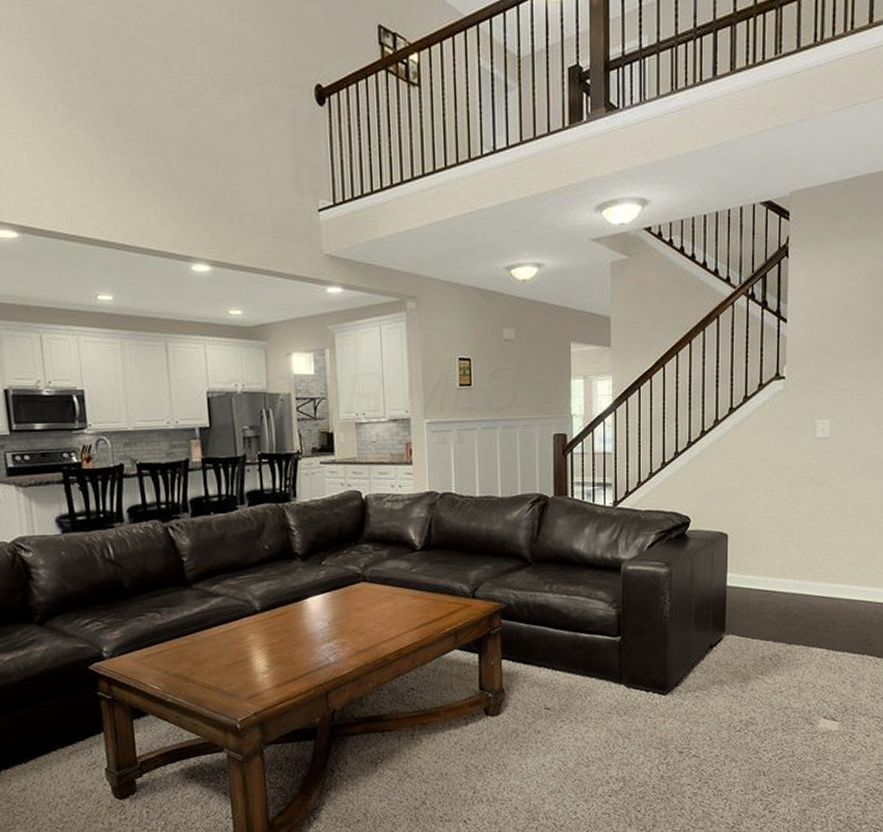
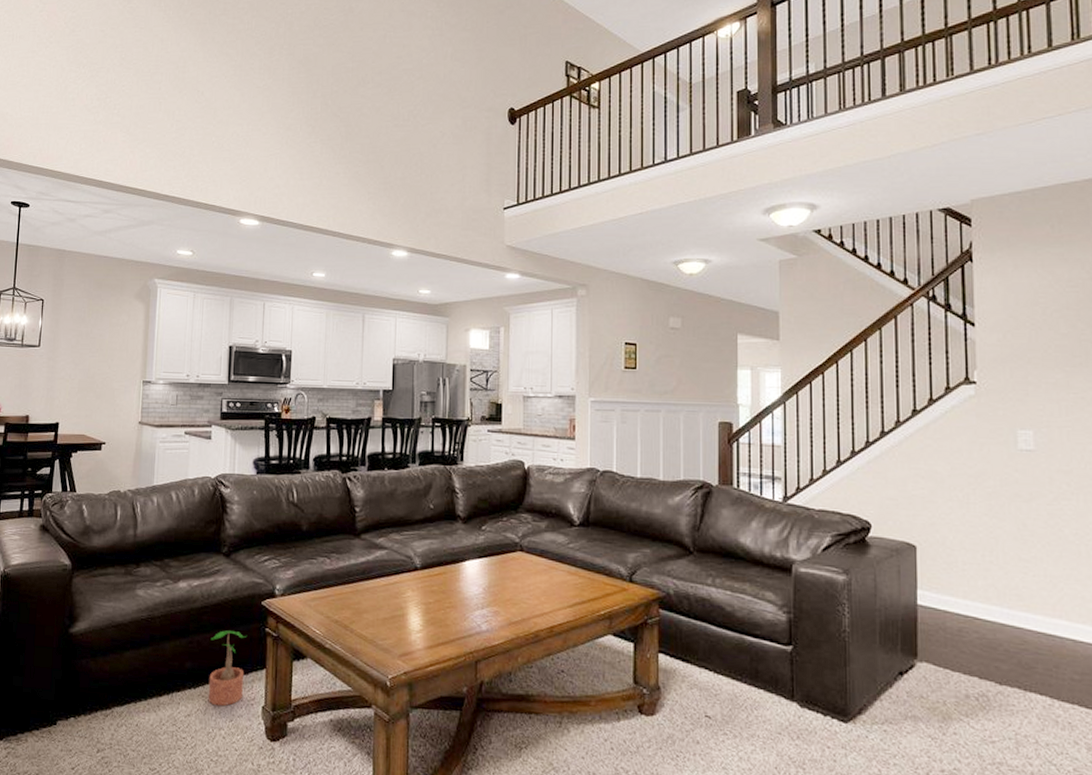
potted plant: none [35,700,82,776] -> present [208,630,246,707]

